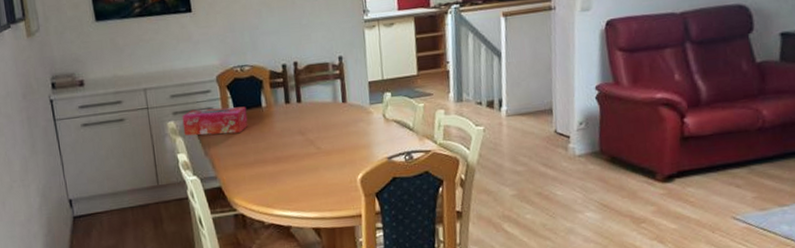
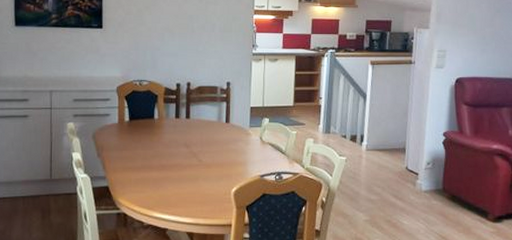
tissue box: present [182,106,248,136] -> none [81,114,140,139]

